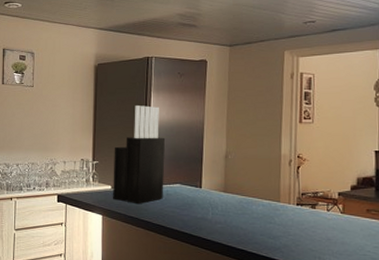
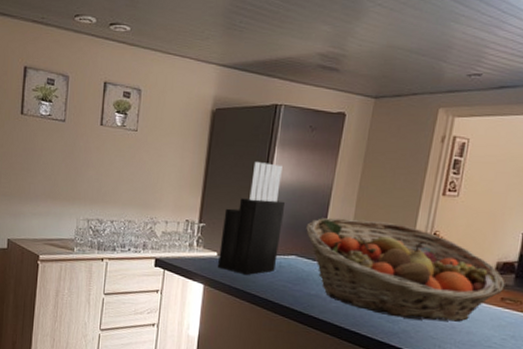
fruit basket: none [186,148,368,234] -> present [306,217,505,322]

